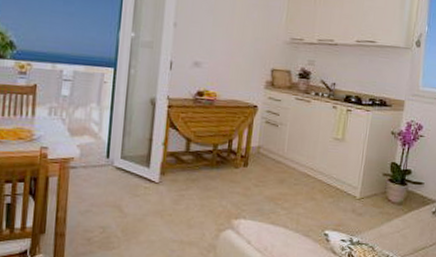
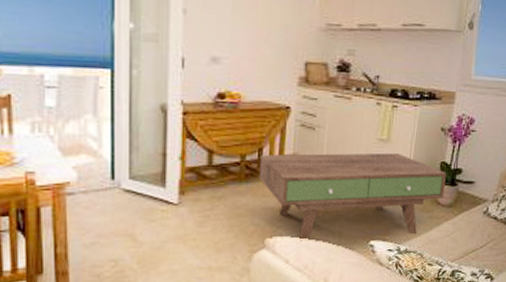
coffee table: none [227,145,396,228] -> present [258,152,446,243]

